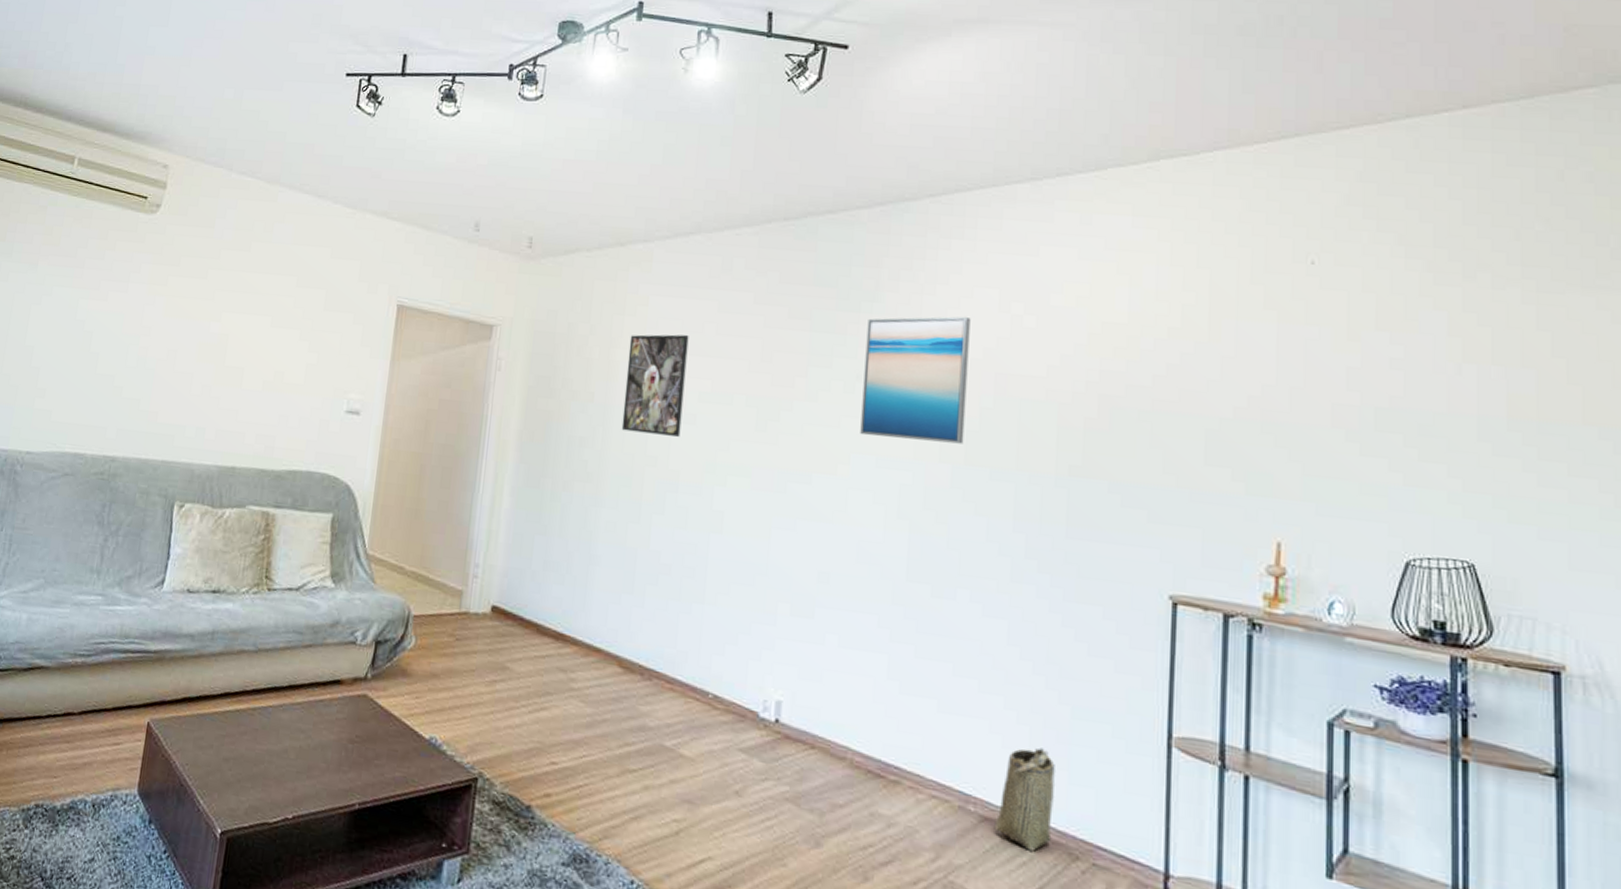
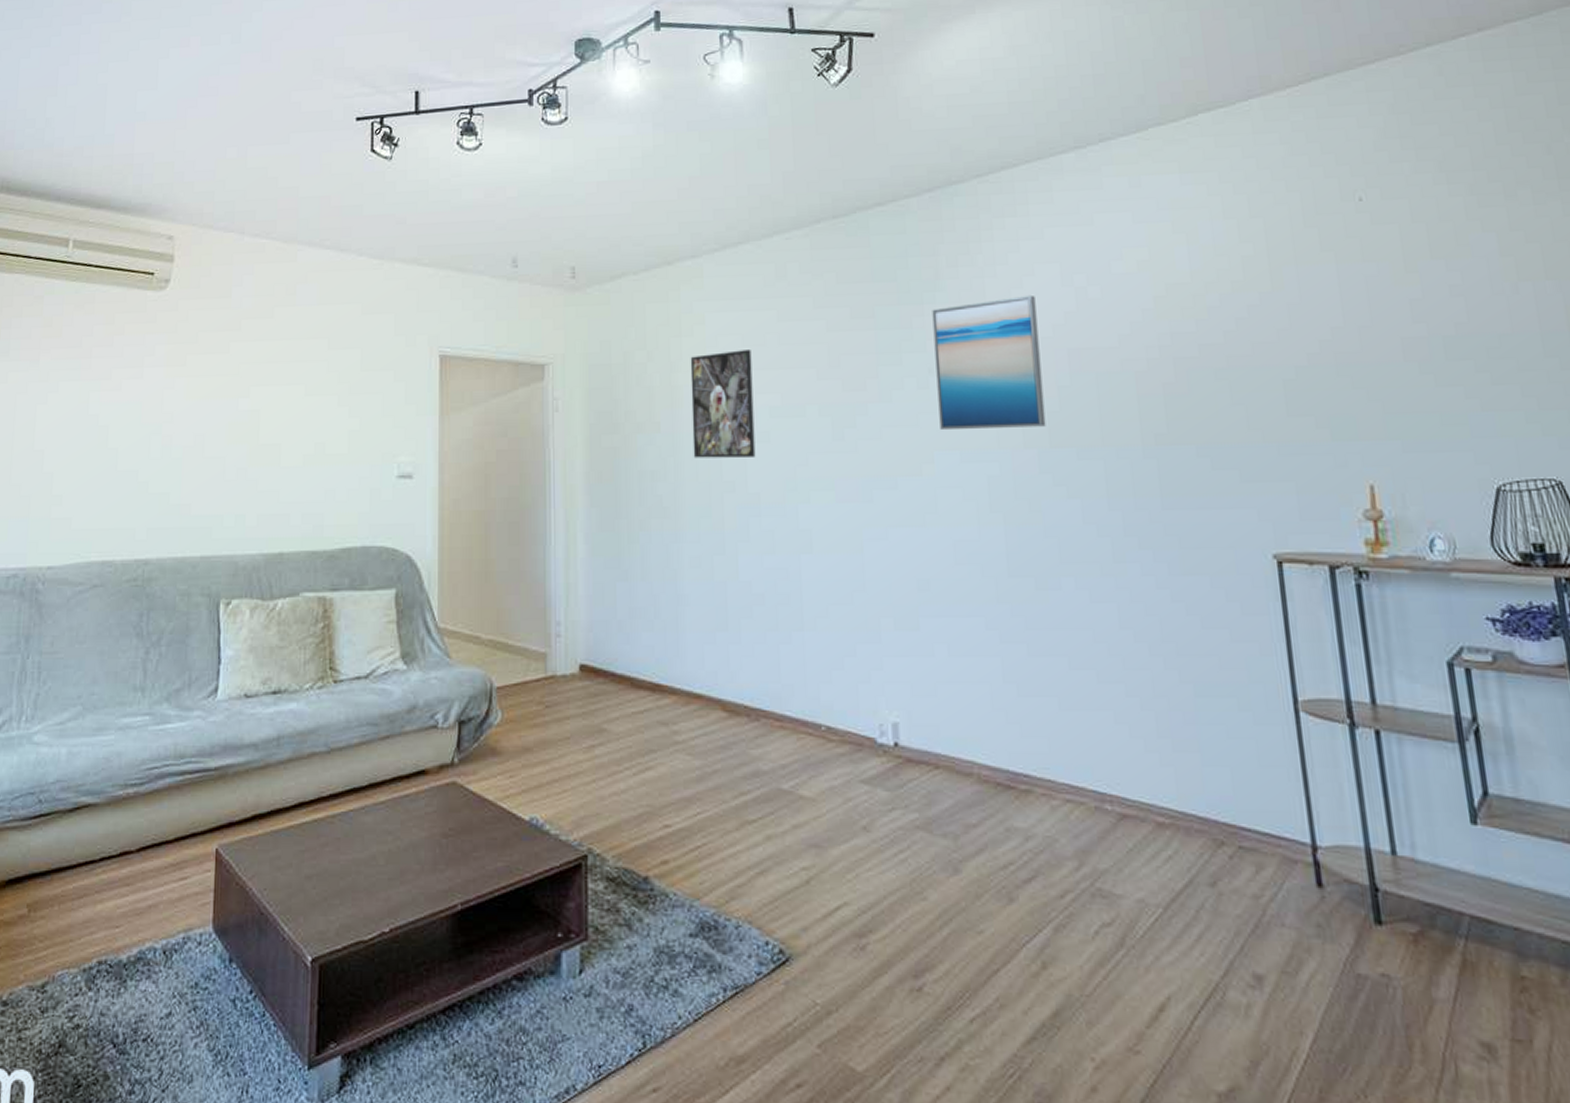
basket: present [994,747,1055,851] -> none [1134,732,1194,843]

